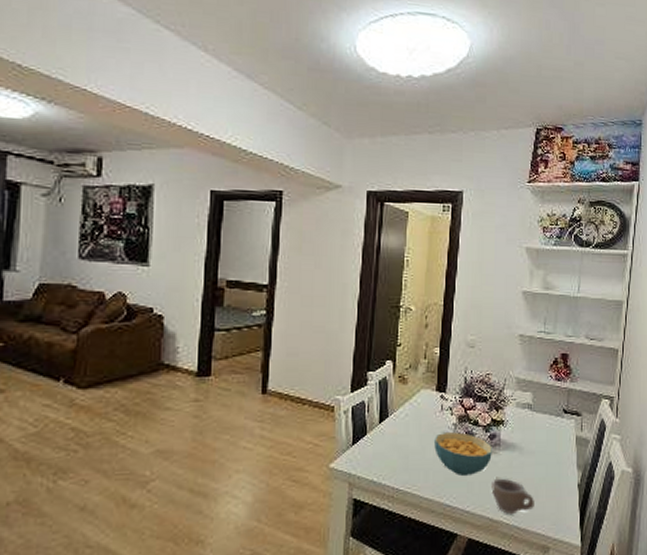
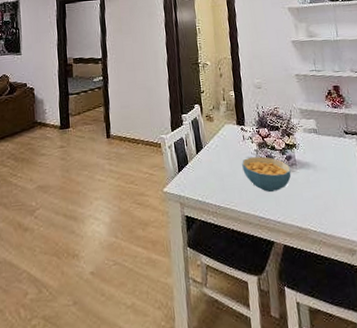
cup: present [491,478,534,514] -> none [295,192,335,223]

